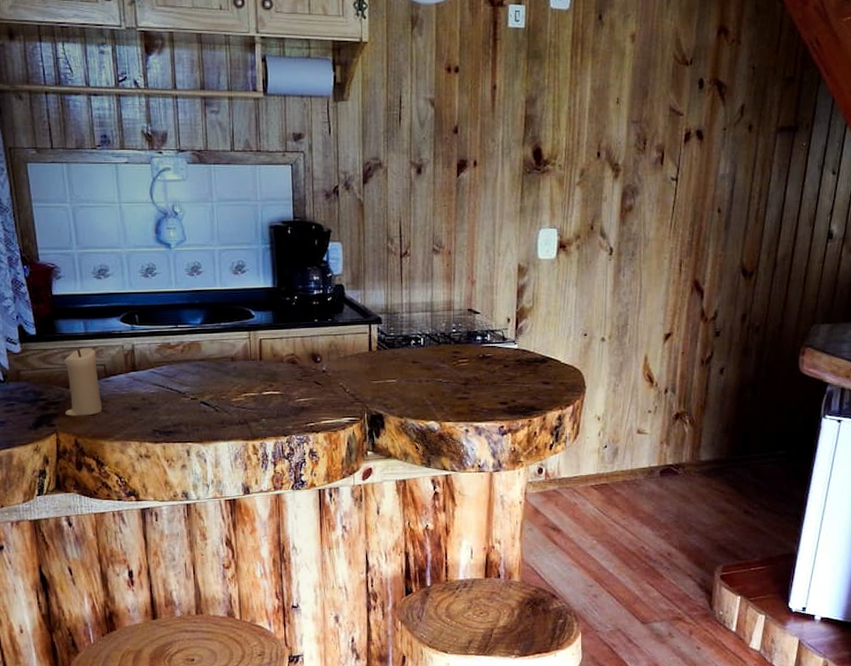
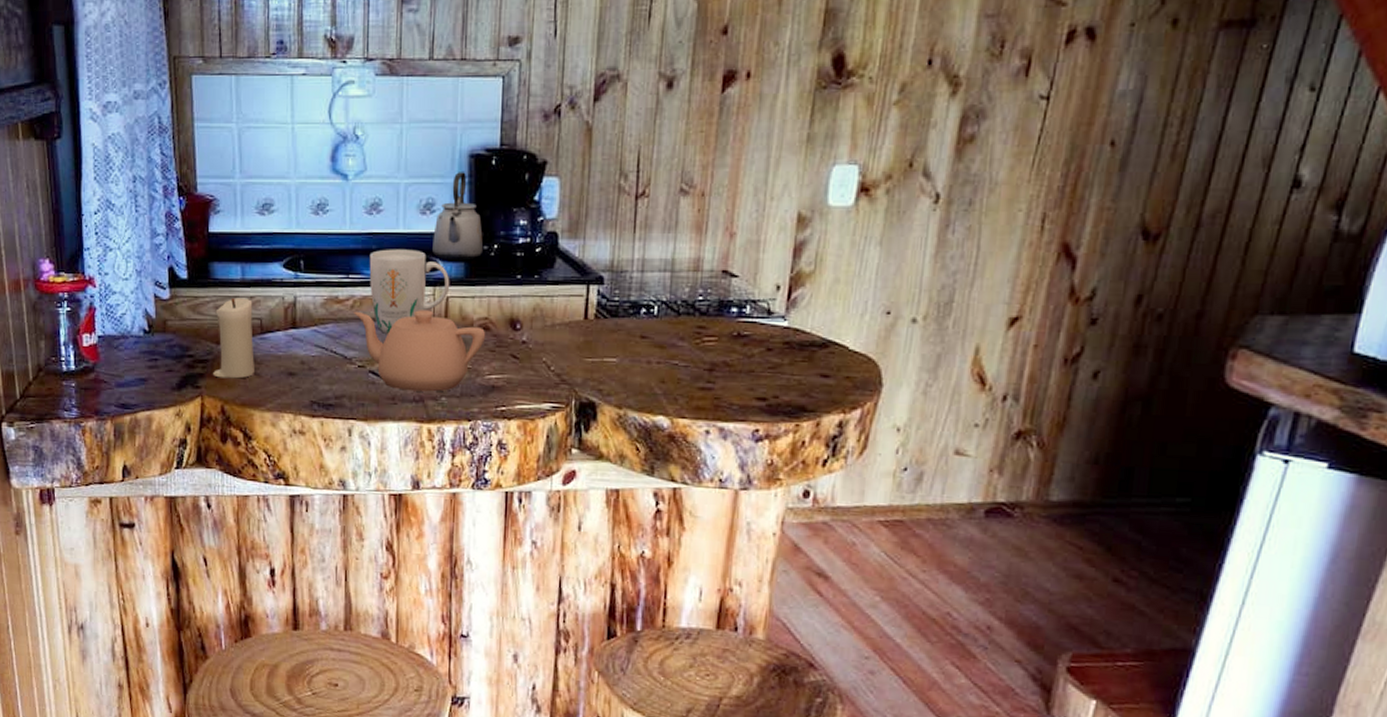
teapot: none [184,350,294,416] -> present [354,310,486,392]
mug: none [194,302,262,371] -> present [369,249,450,334]
kettle: none [245,240,287,310] -> present [432,172,484,261]

